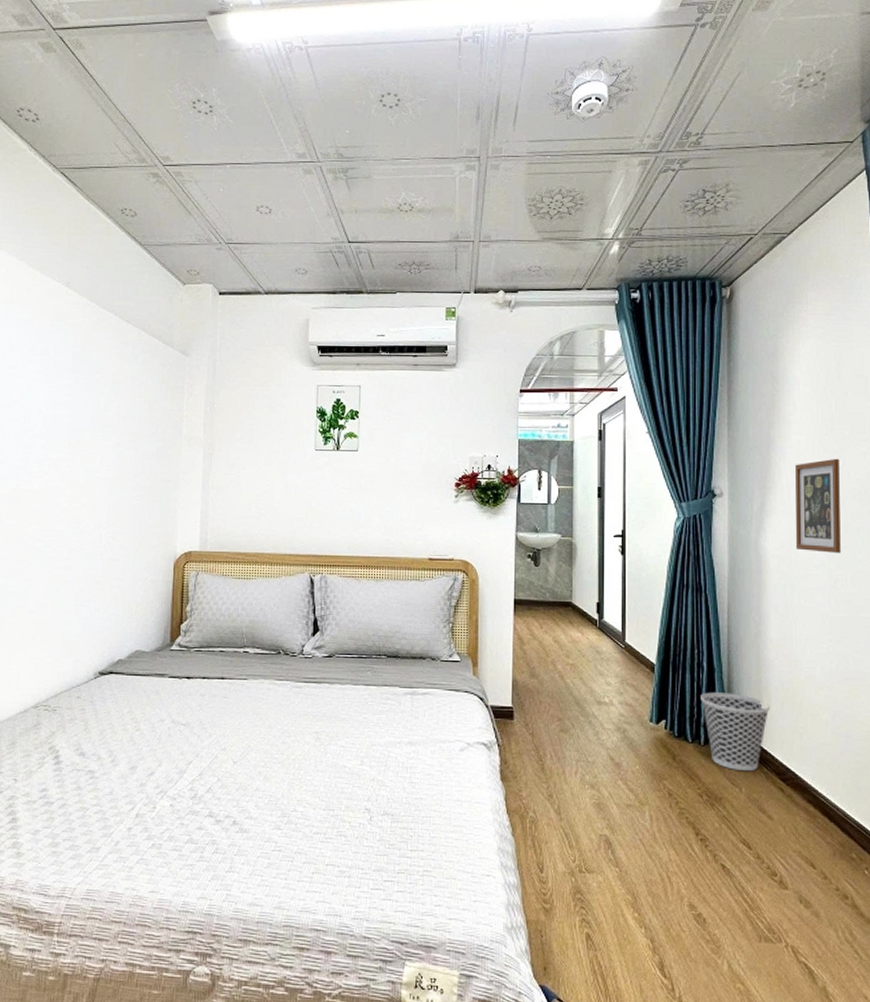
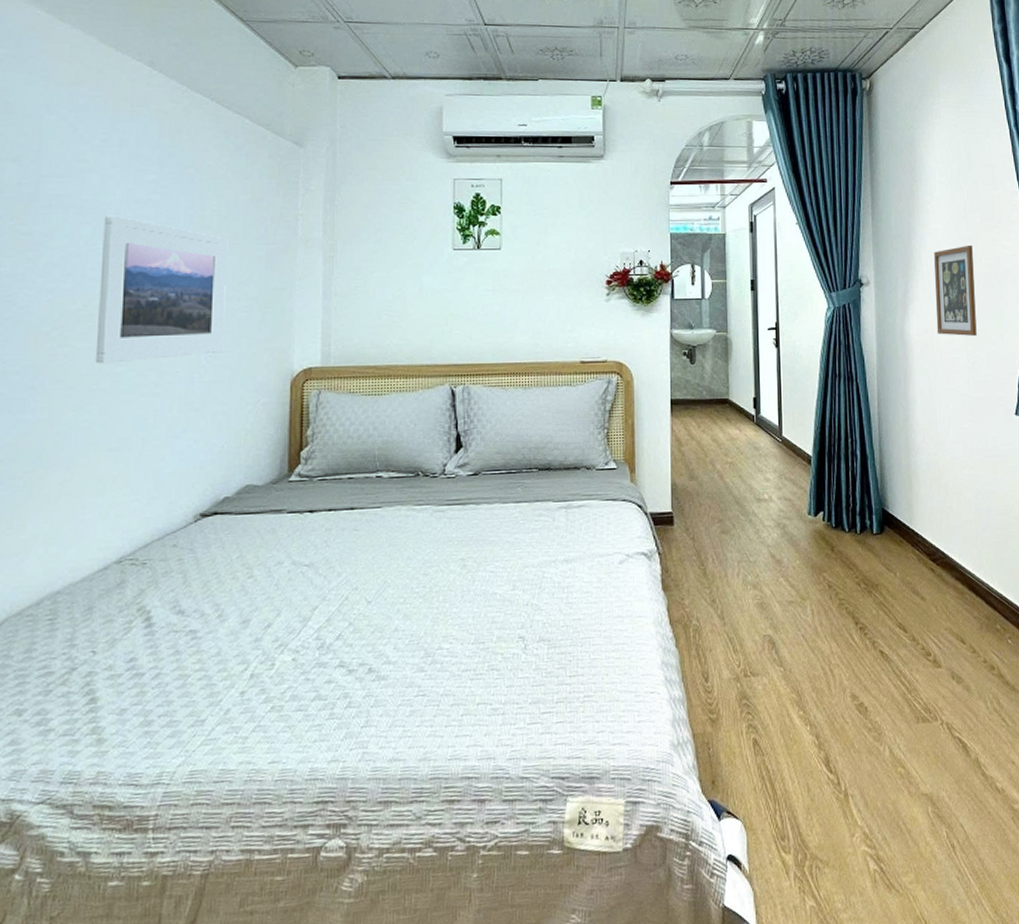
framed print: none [20,414,126,539] -> present [95,215,229,364]
wastebasket: present [700,692,770,772] -> none [855,479,919,556]

